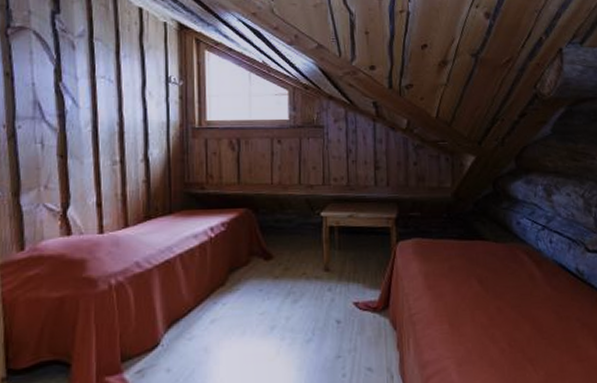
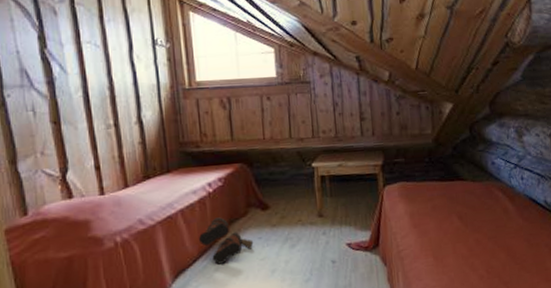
boots: none [197,265,254,316] -> present [199,217,254,265]

